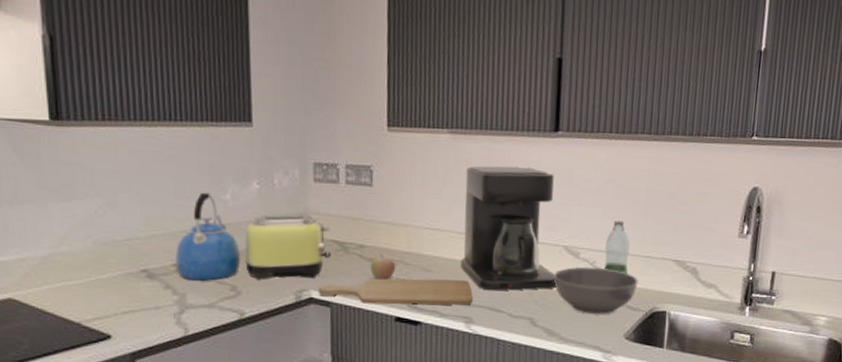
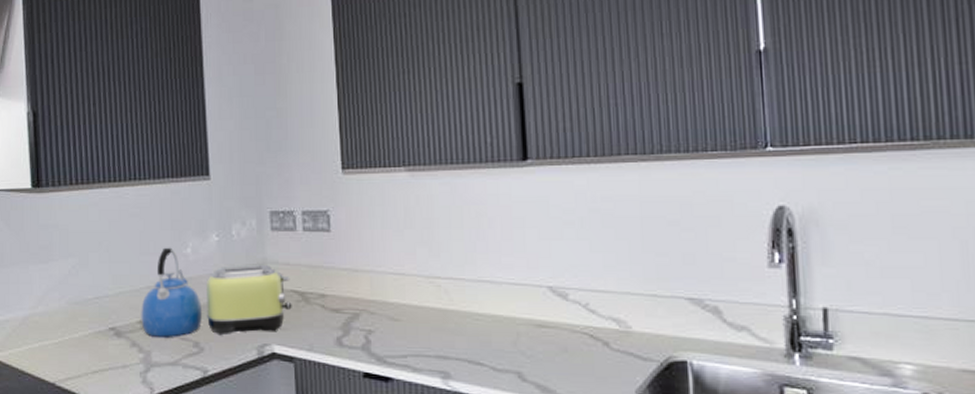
chopping board: present [319,278,473,305] -> none [281,329,448,359]
fruit: present [370,254,396,280] -> none [333,303,361,331]
coffee maker: present [460,166,557,291] -> none [428,201,545,341]
bowl: present [553,266,638,314] -> none [540,309,646,366]
bottle: present [604,220,630,274] -> none [597,254,632,316]

